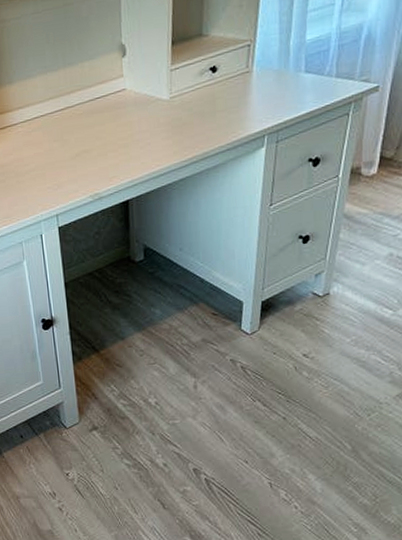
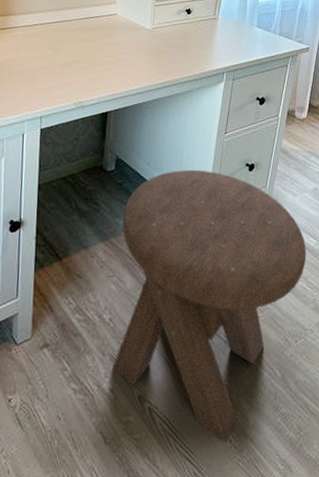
music stool: none [158,248,380,507] -> present [112,169,307,441]

